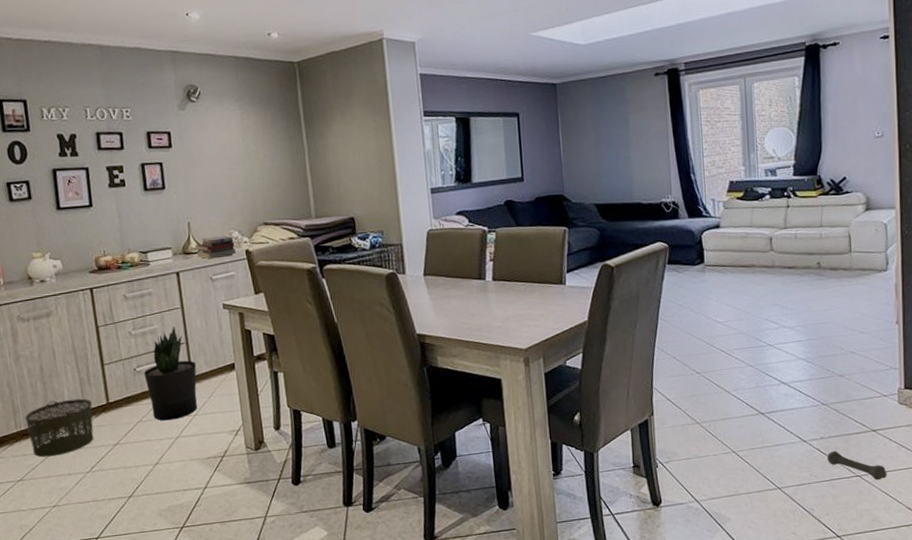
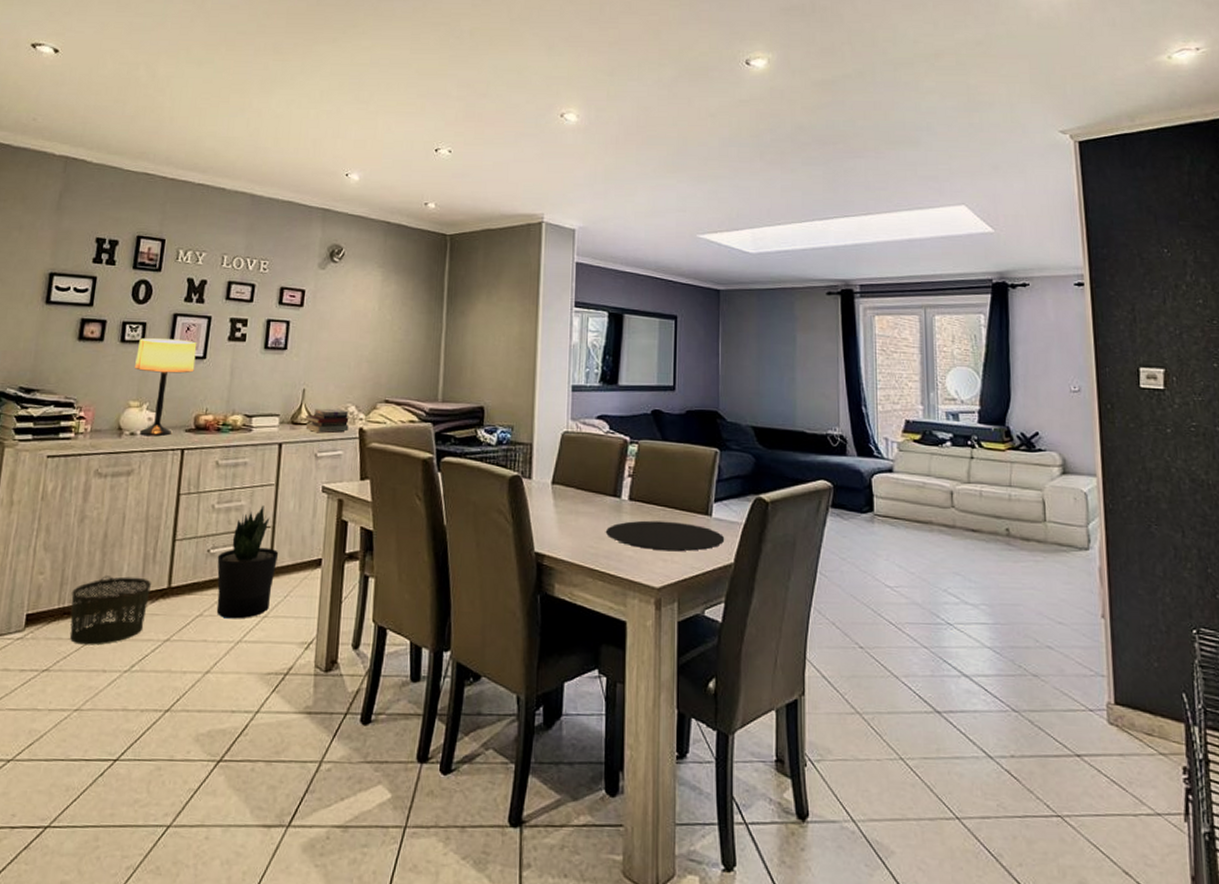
table lamp: none [26,192,85,282] -> present [135,338,197,437]
placemat: none [475,293,578,319] -> present [605,520,724,551]
dog toy: present [827,450,887,481] -> none [1019,775,1097,827]

